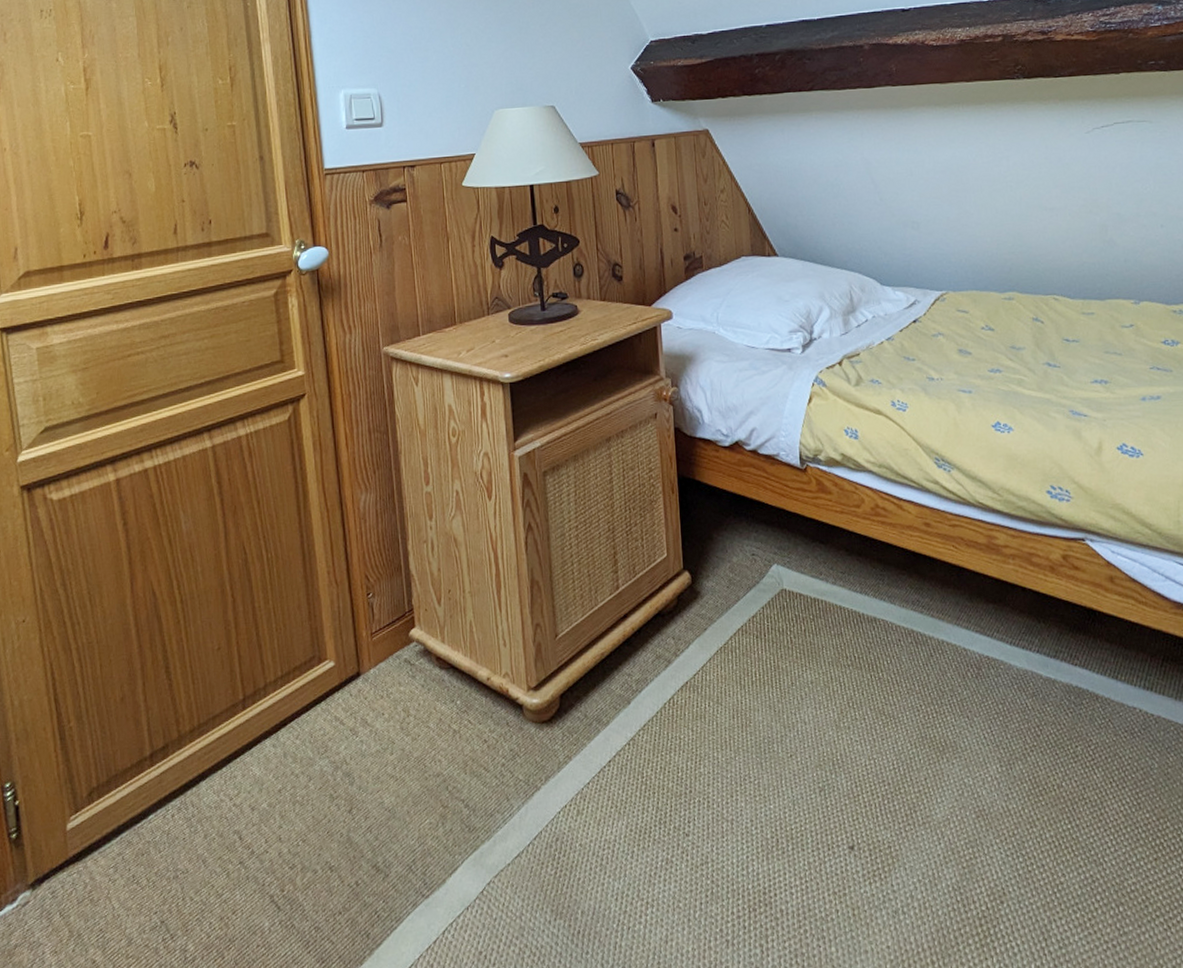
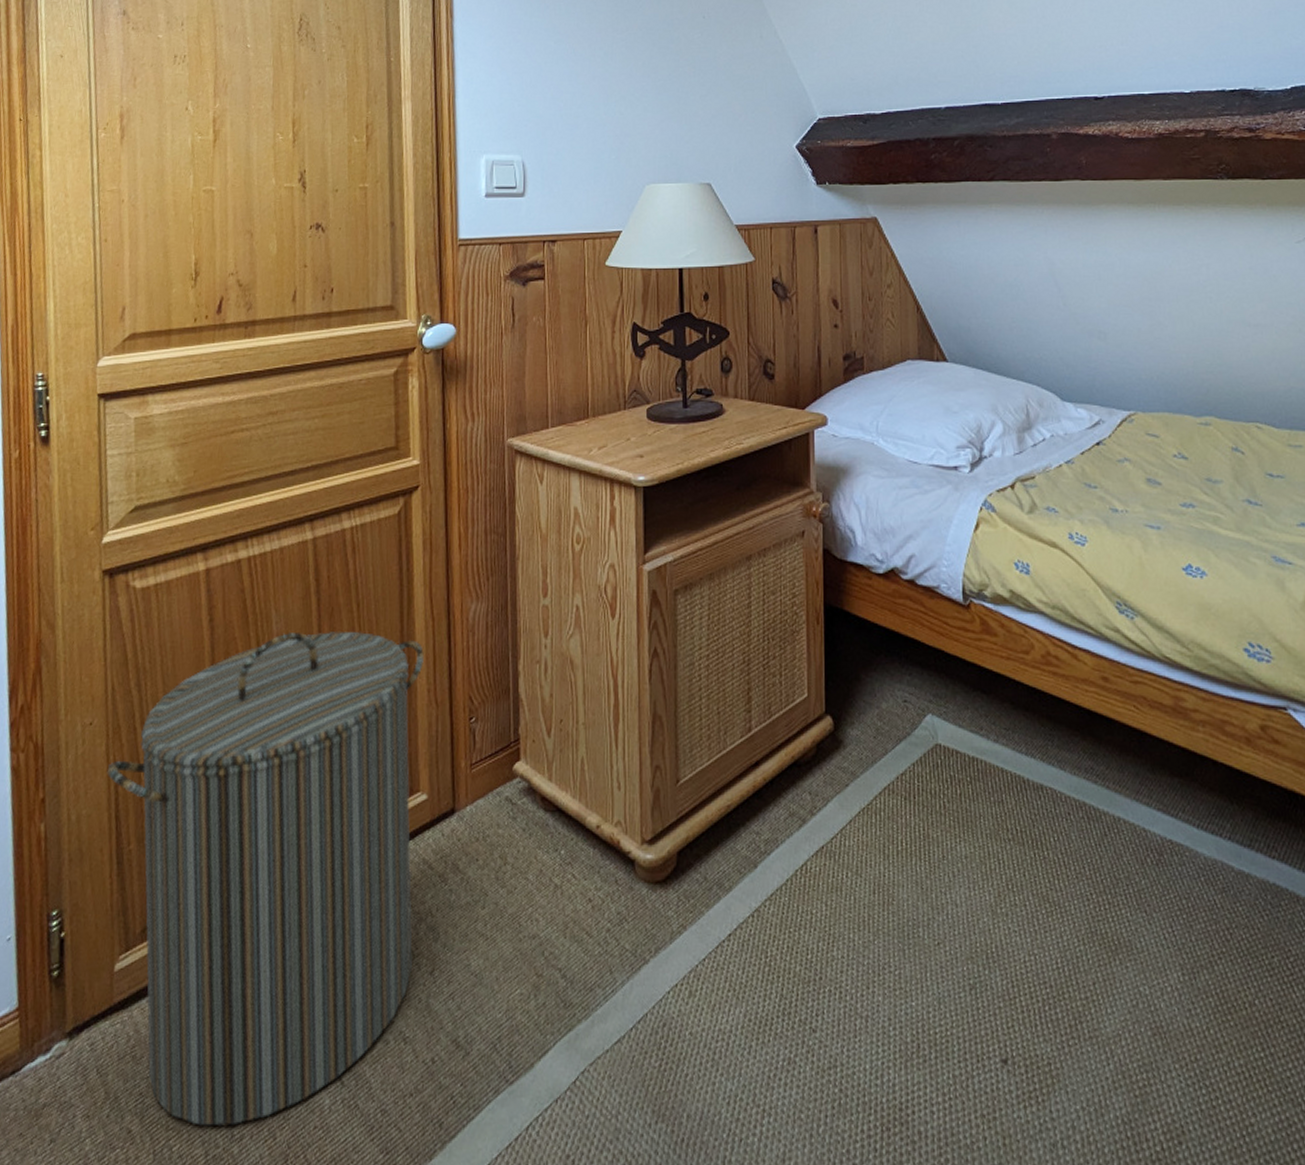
laundry hamper: none [42,526,332,952] -> present [107,630,424,1127]

